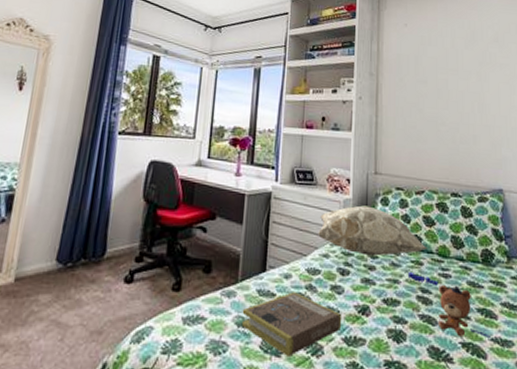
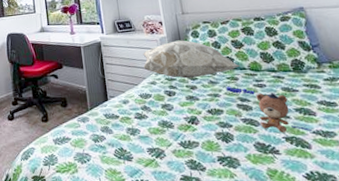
book: present [241,292,342,356] -> none [95,113,177,160]

